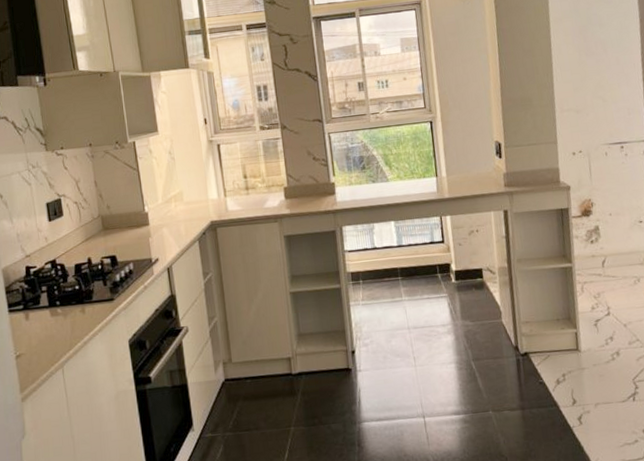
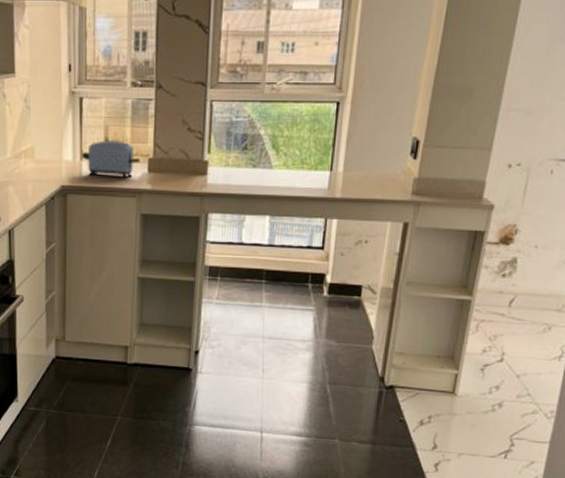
toaster: none [225,176,276,209] -> present [82,140,140,178]

